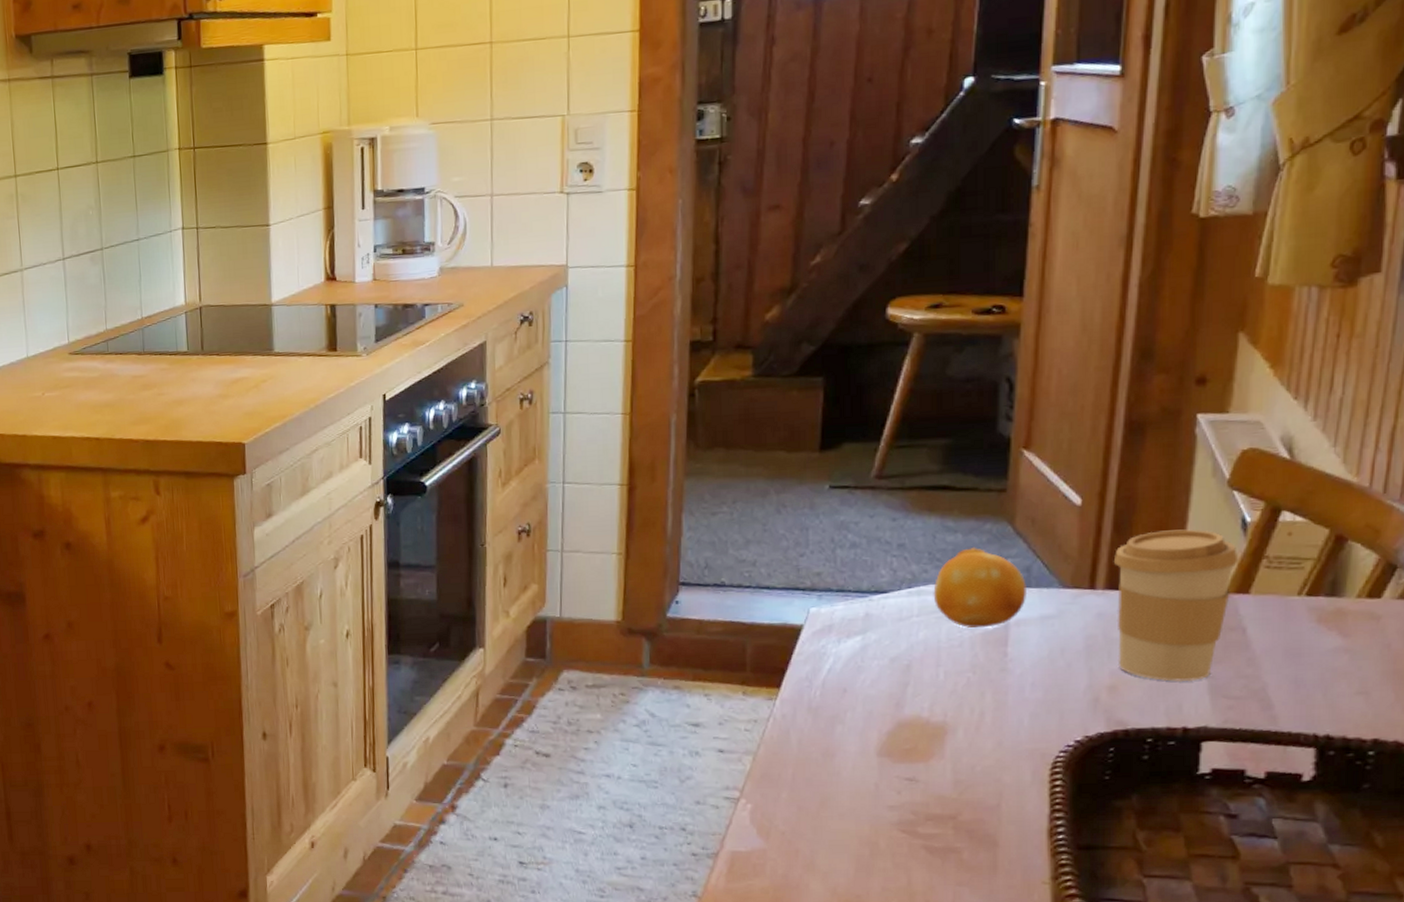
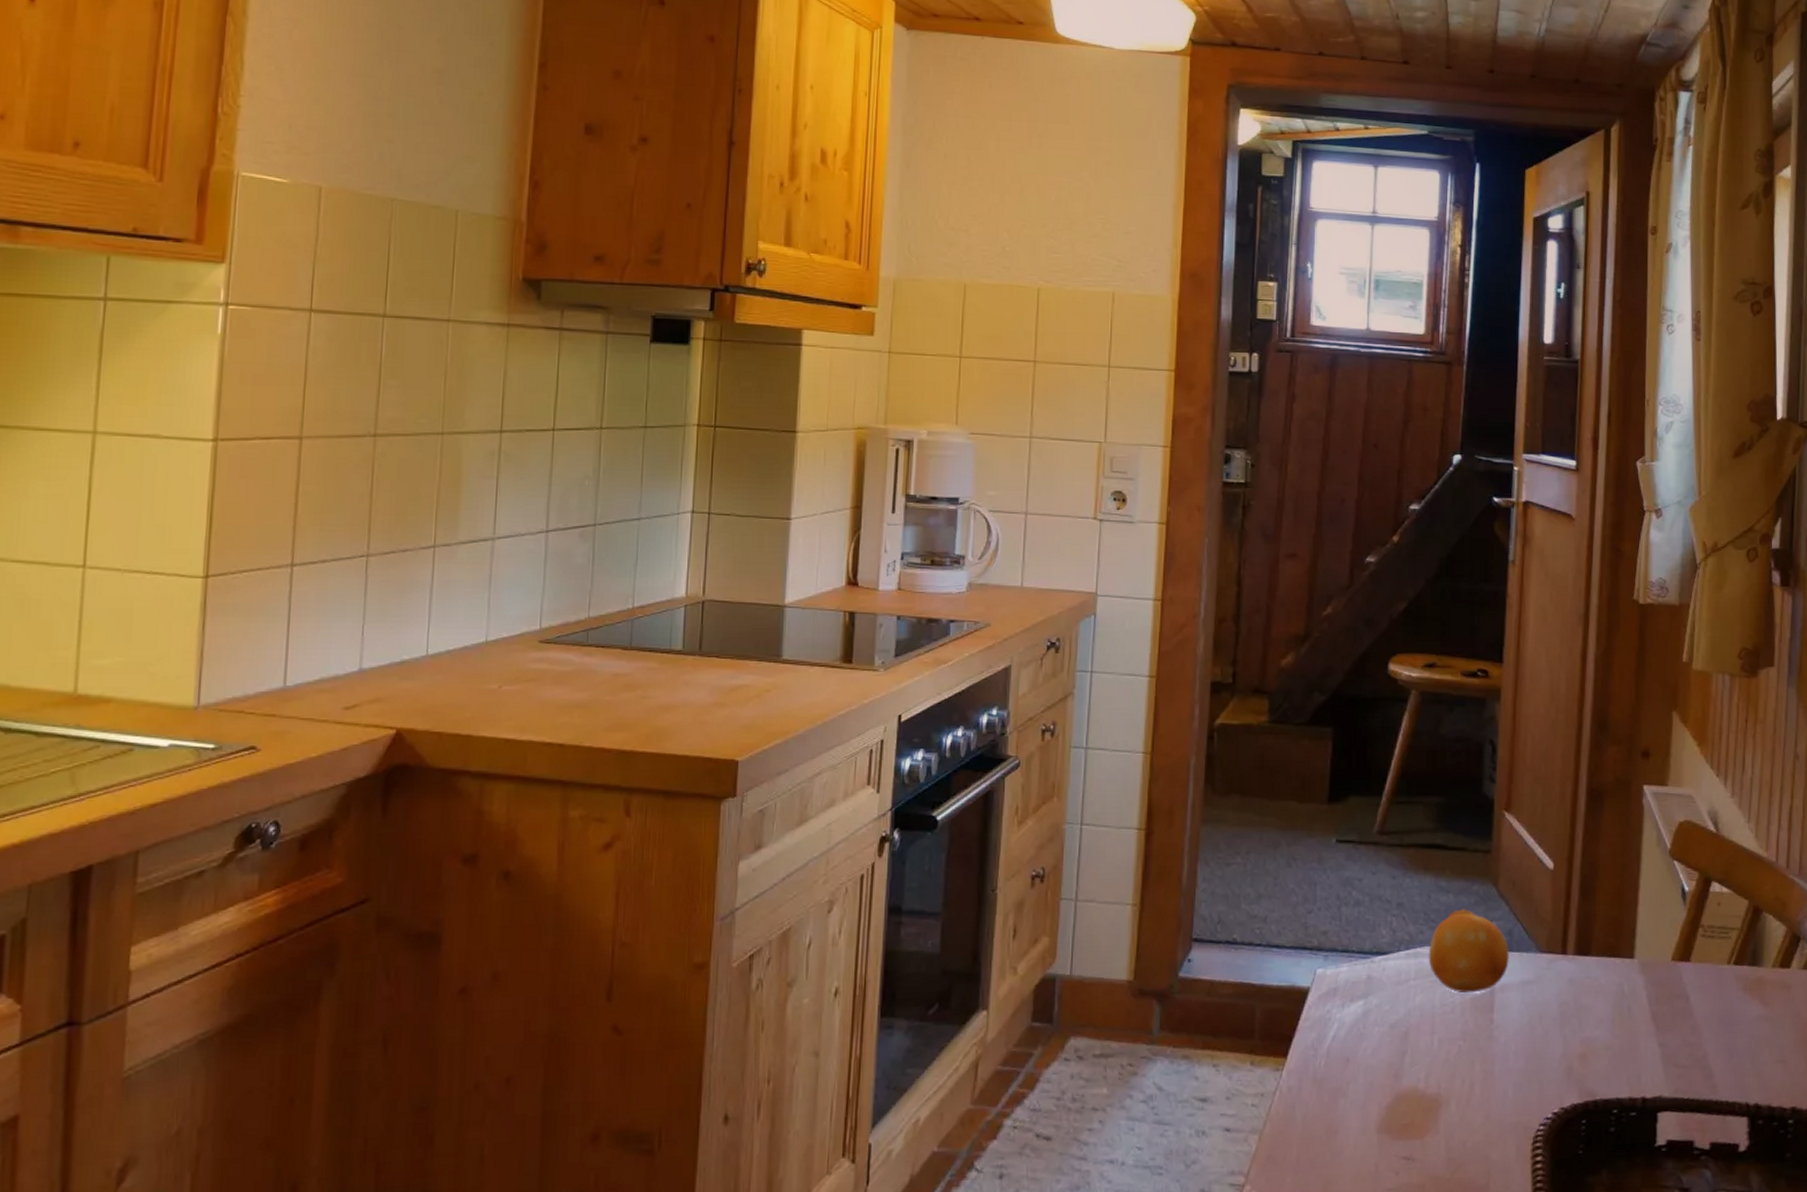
coffee cup: present [1113,529,1239,682] -> none [1580,896,1681,1051]

